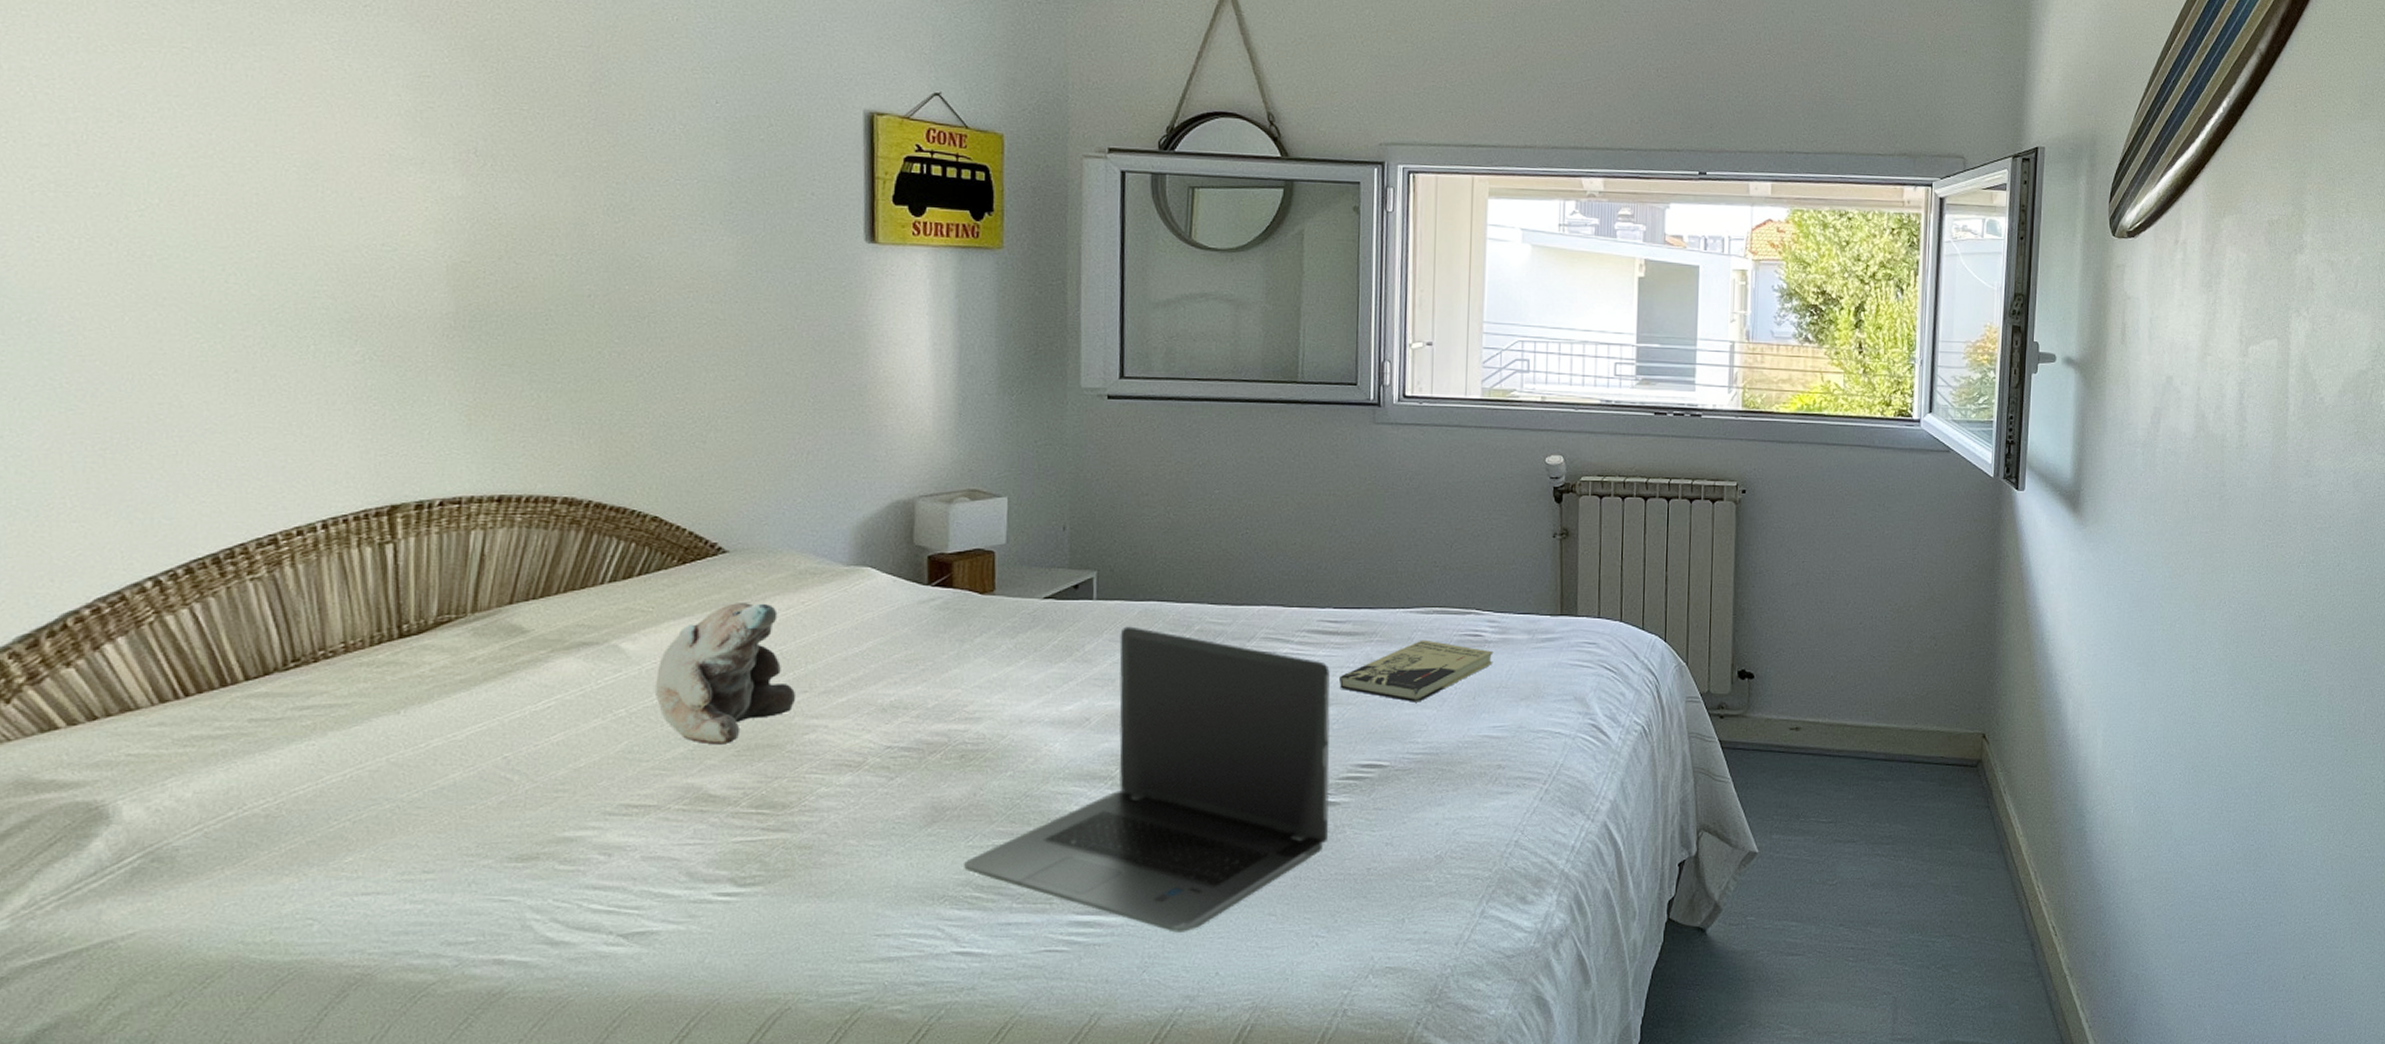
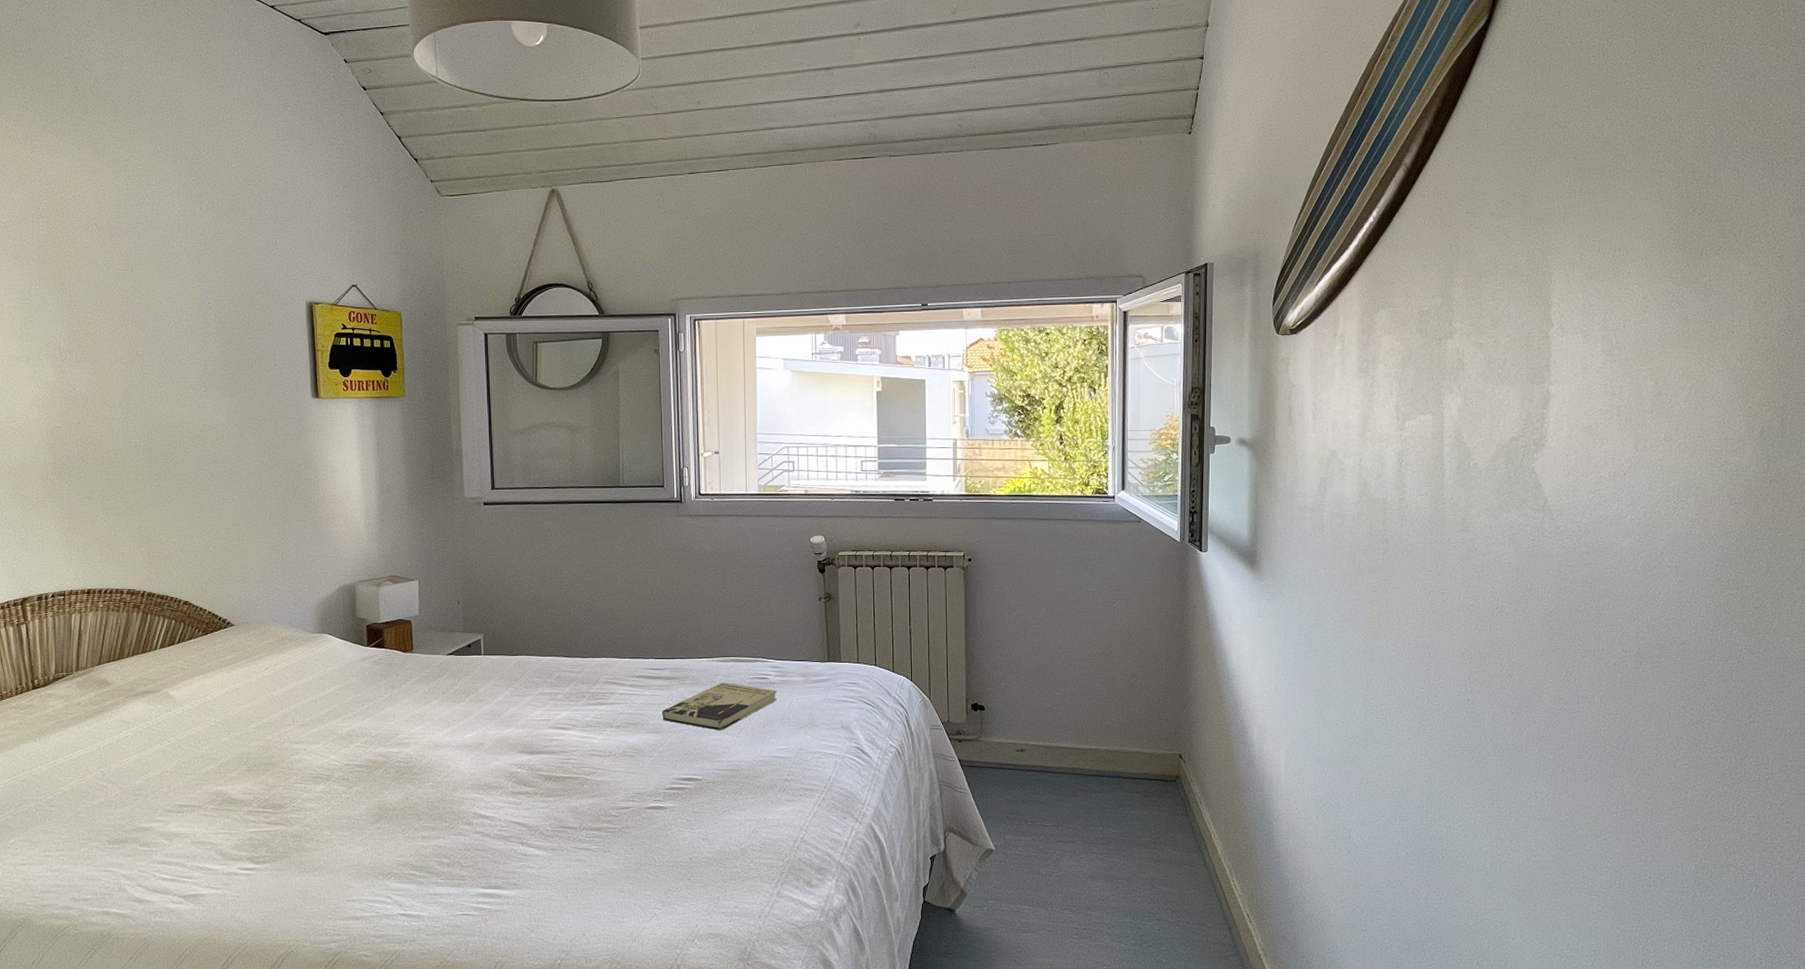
stuffed animal: present [654,601,796,745] -> none [192,660,285,763]
laptop computer: present [964,626,1331,933] -> none [403,675,660,903]

